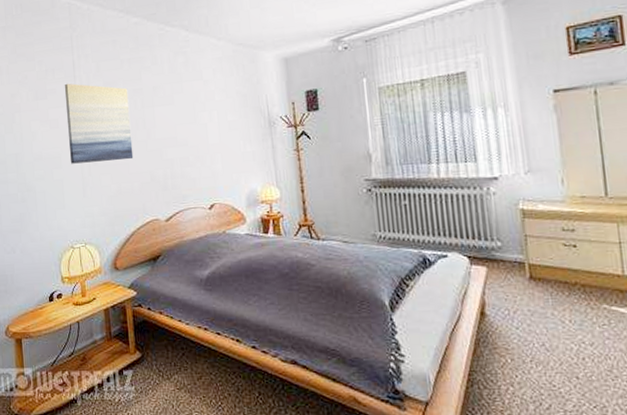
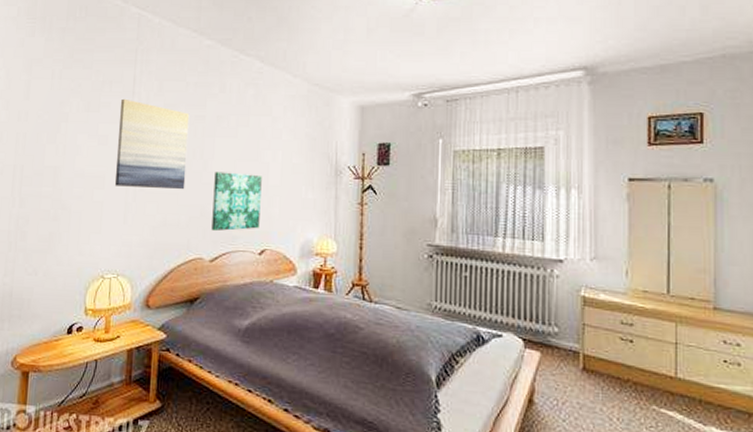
wall art: none [158,136,206,194] -> present [211,171,262,232]

